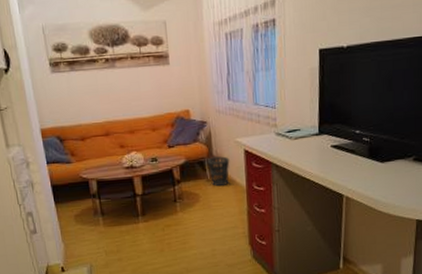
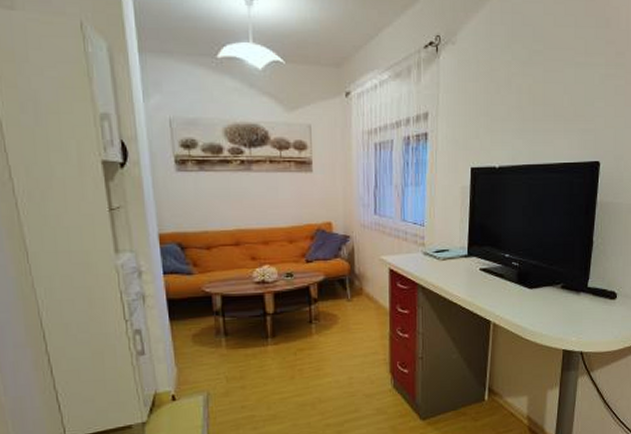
wastebasket: present [208,156,230,187] -> none [349,274,373,308]

